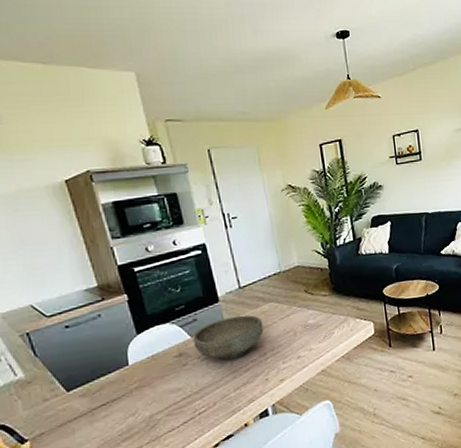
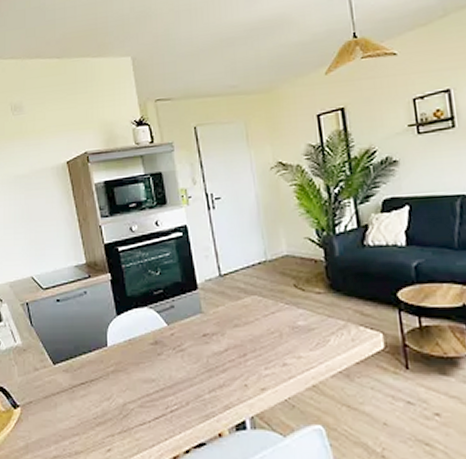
bowl: present [192,315,264,360] -> none [169,306,245,355]

